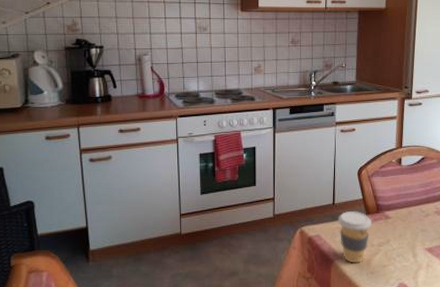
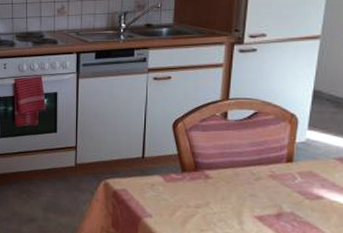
coffee cup: present [337,210,372,263] -> none [147,166,189,224]

